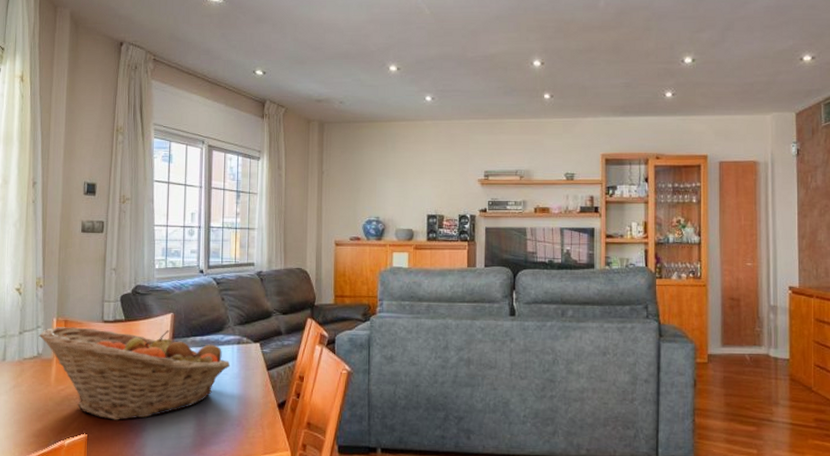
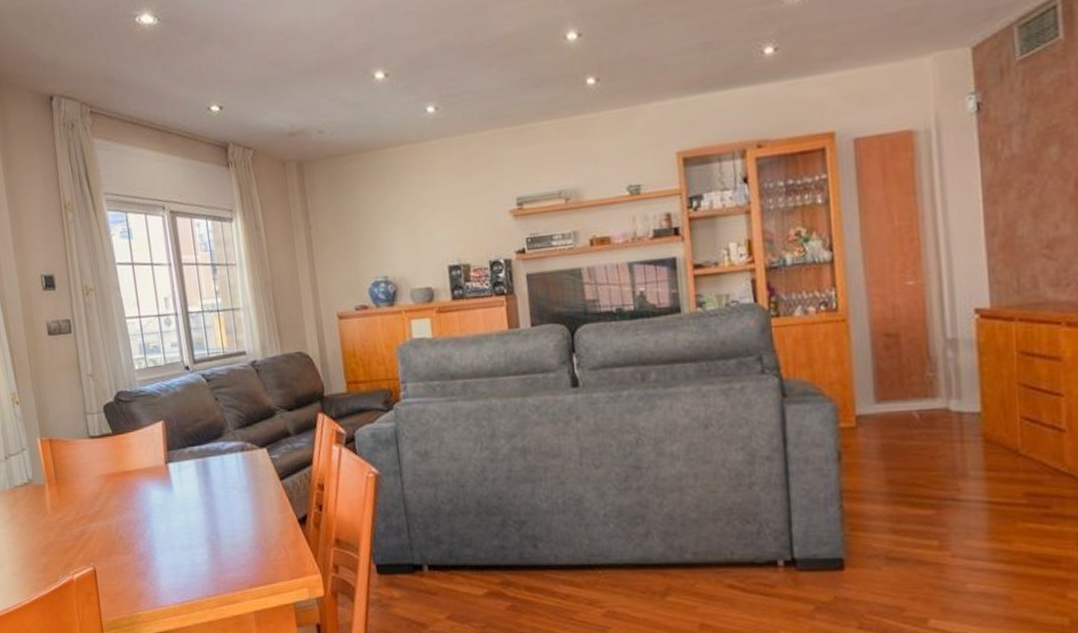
fruit basket: present [38,327,231,420] -> none [25,440,238,549]

